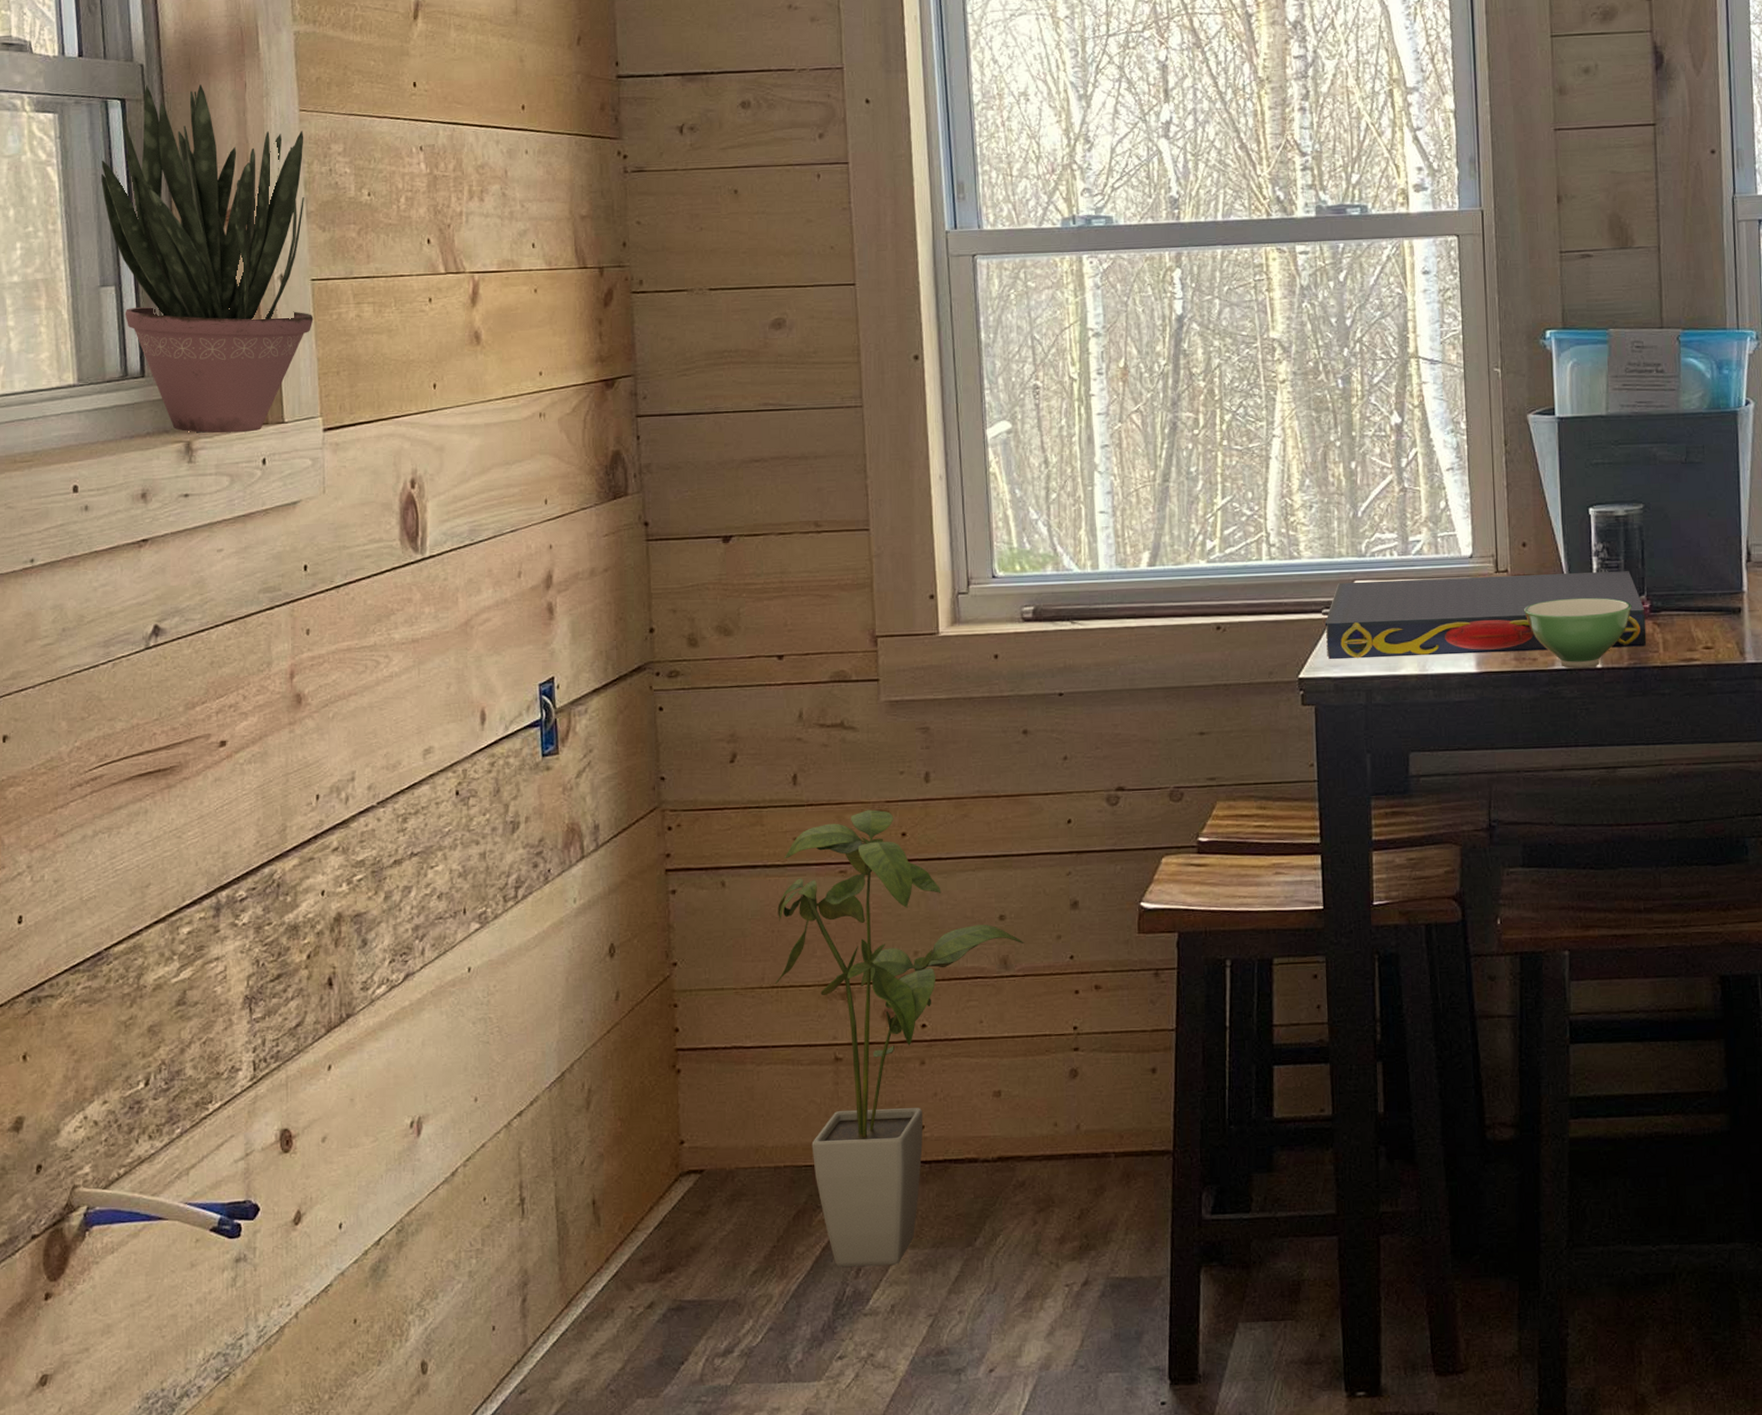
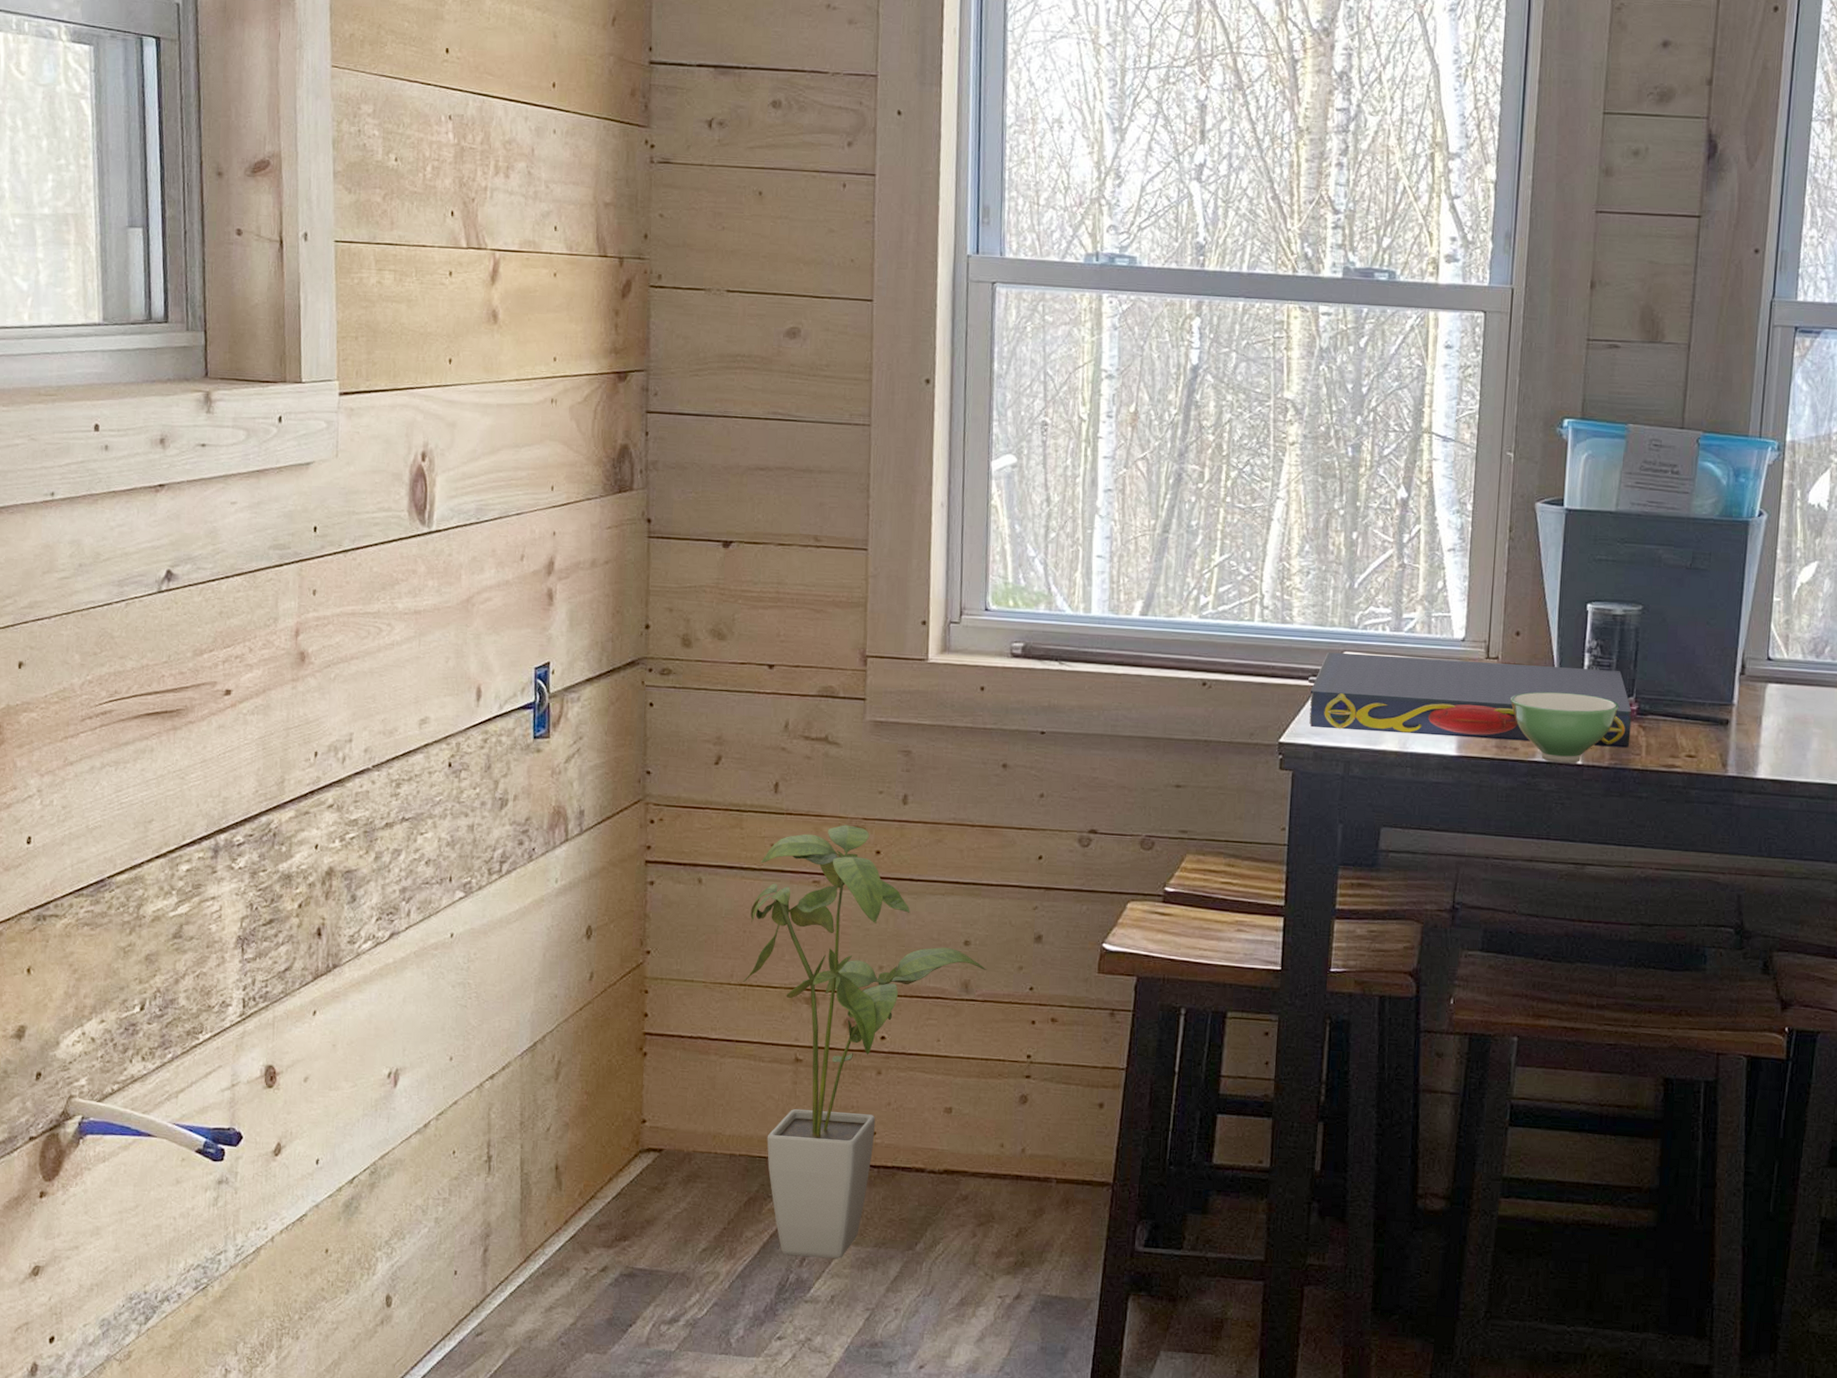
potted plant: present [101,85,314,433] -> none [133,25,335,389]

